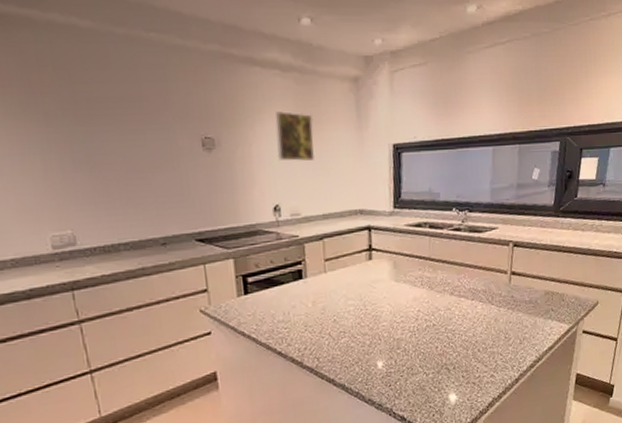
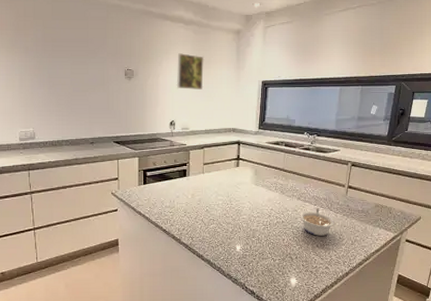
legume: none [454,302,499,338] -> present [300,207,335,236]

